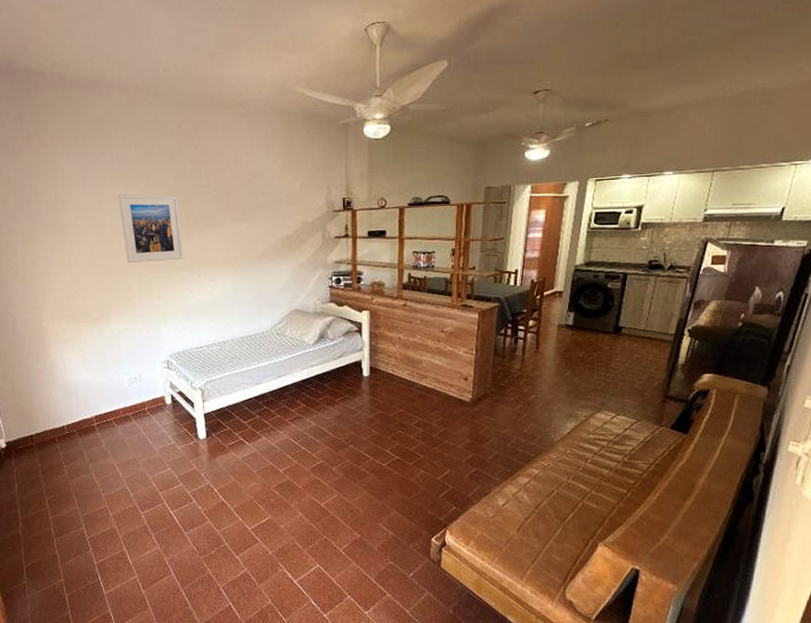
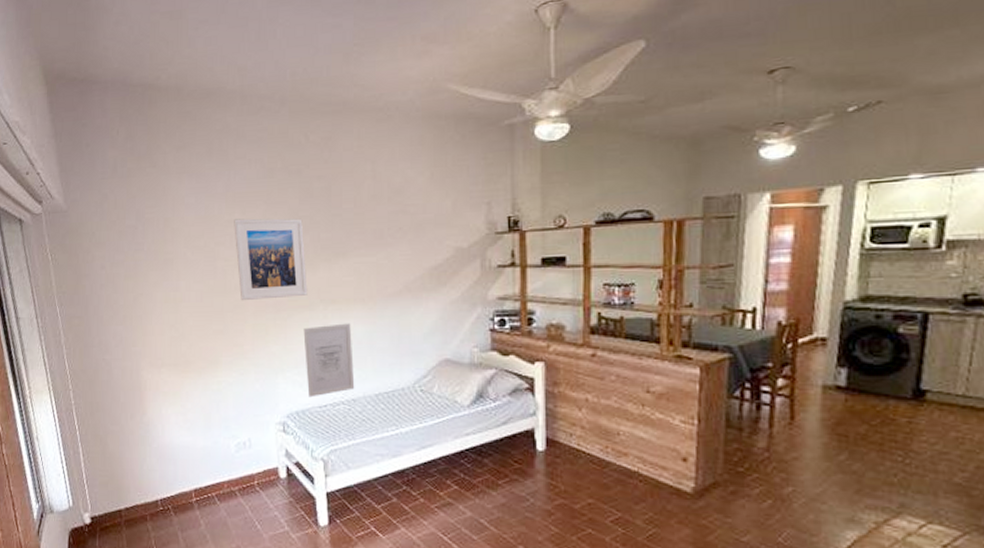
wall art: none [181,282,225,341] -> present [303,323,355,398]

